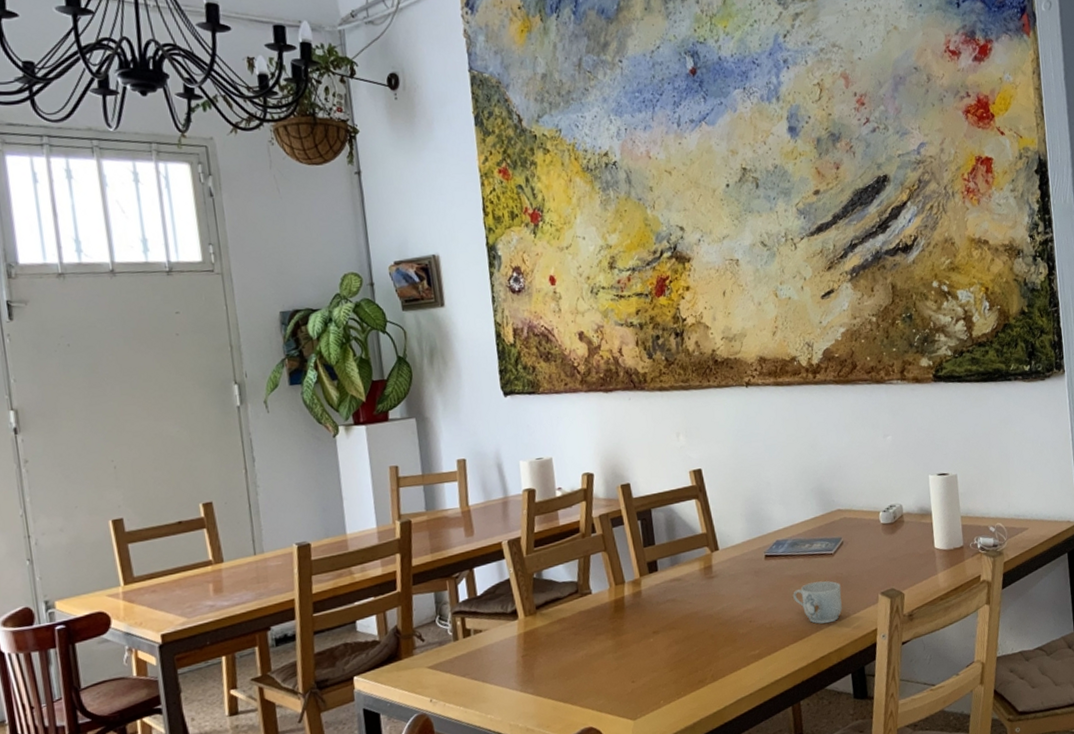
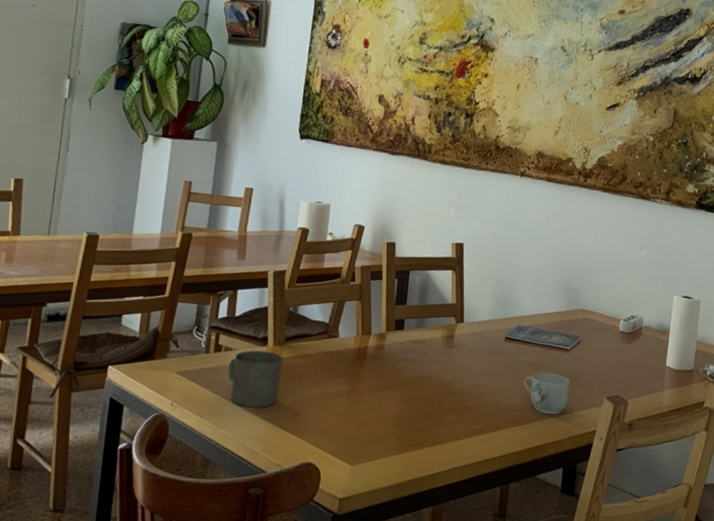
mug: none [482,624,541,687] -> present [228,350,282,408]

